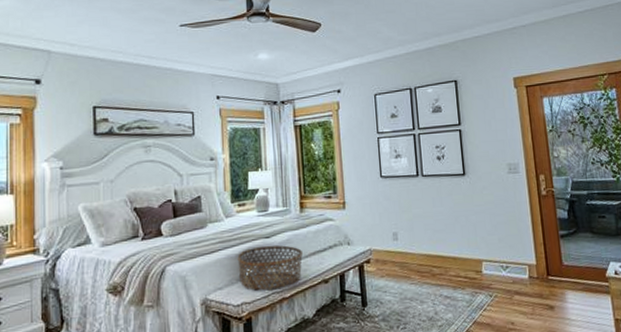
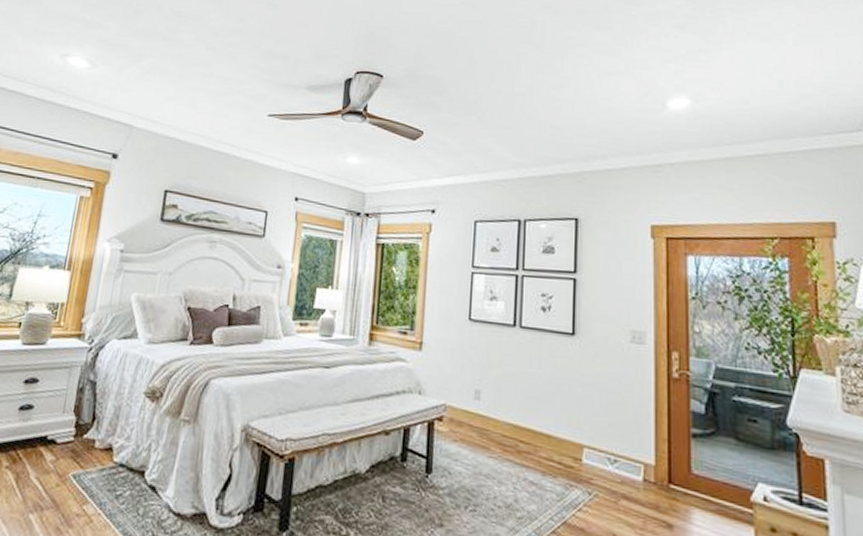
basket: present [237,245,303,291] -> none [288,376,364,431]

